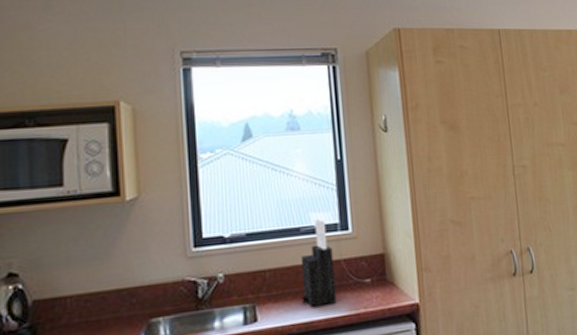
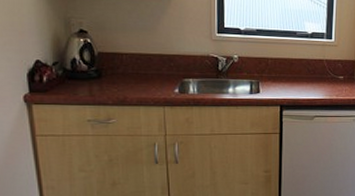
knife block: present [300,219,337,307] -> none [292,27,319,89]

